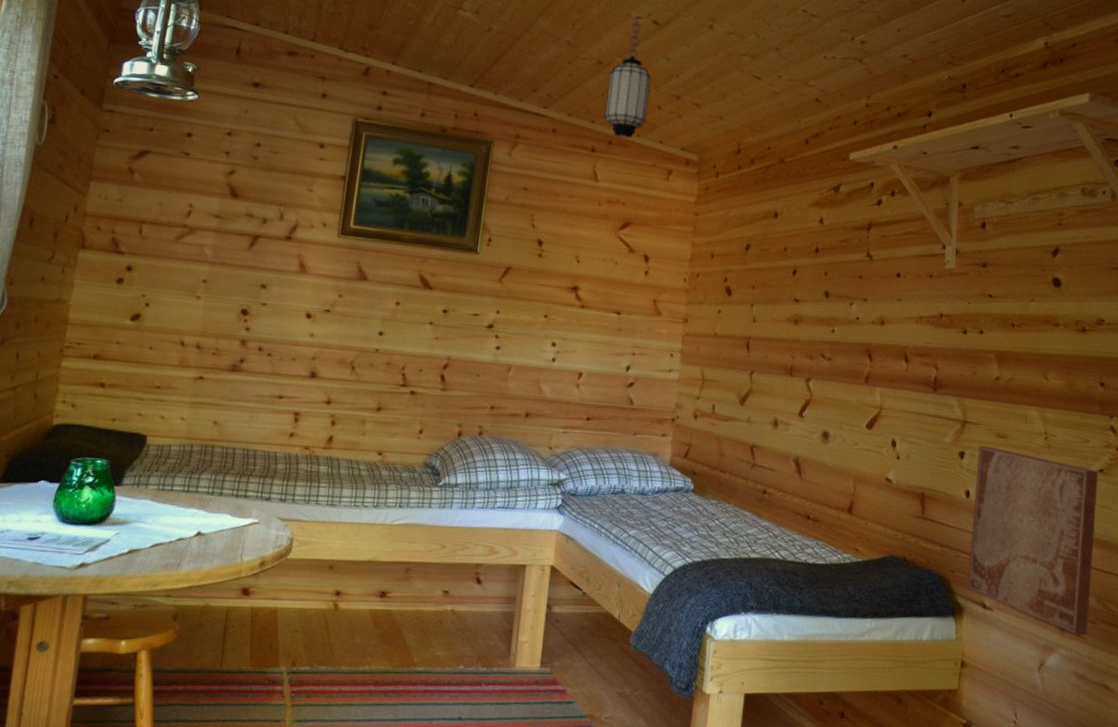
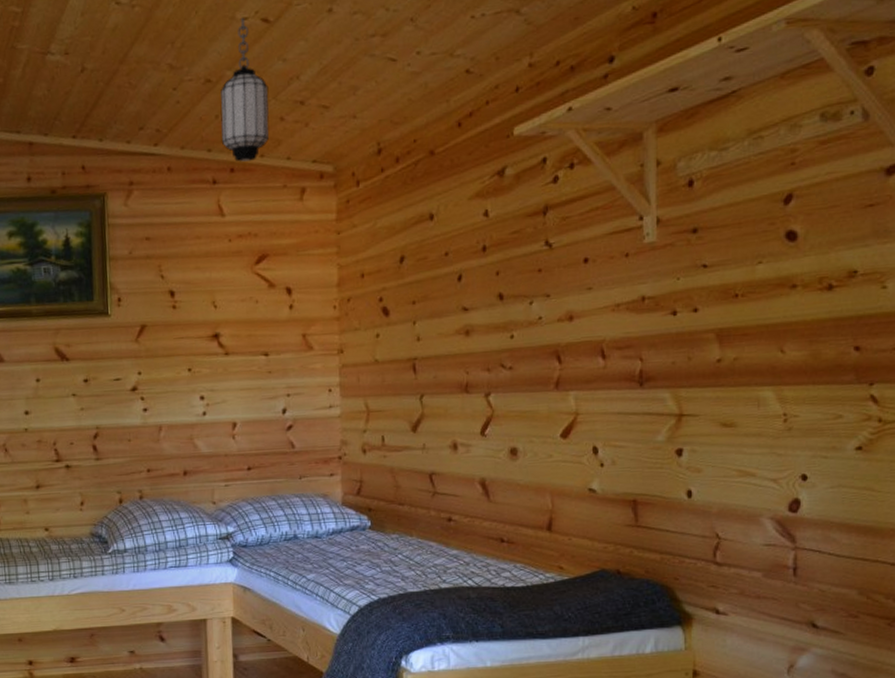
wall art: present [967,446,1098,635] -> none [695,438,855,632]

